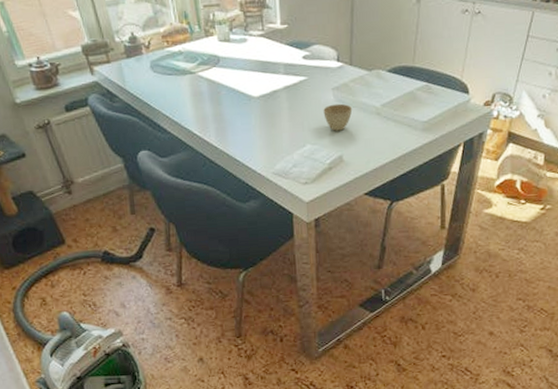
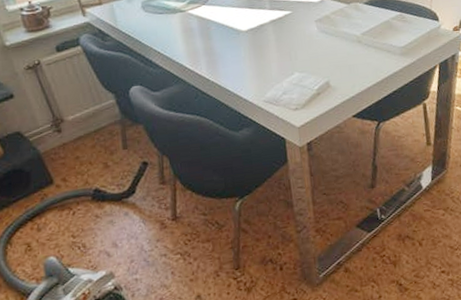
cup: present [323,103,353,131] -> none [308,33,336,59]

